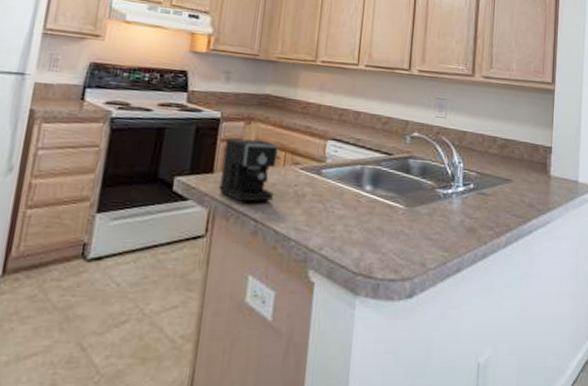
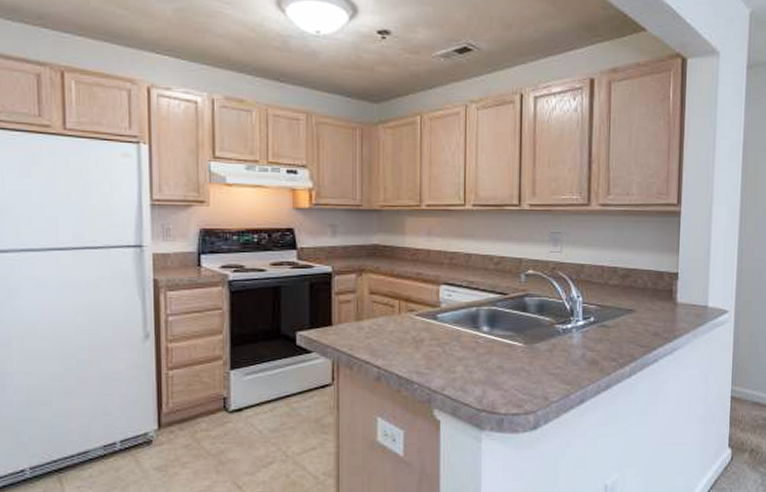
coffee maker: present [219,138,298,202] -> none [339,290,415,351]

